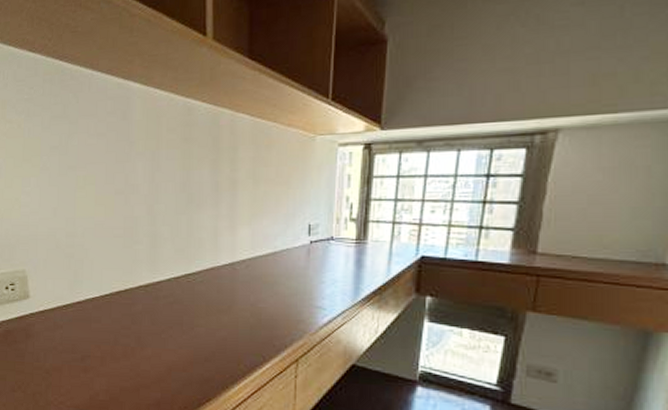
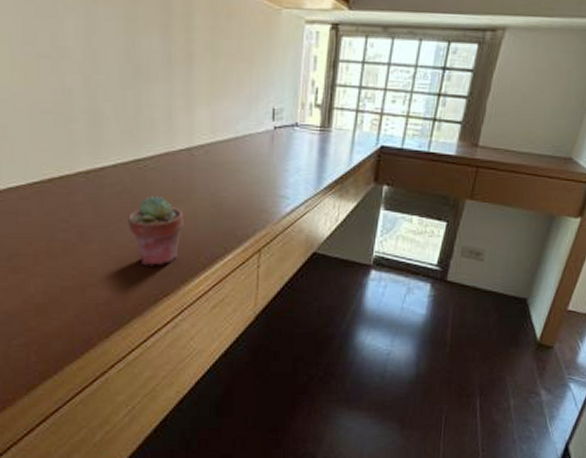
potted succulent: none [178,306,226,372] -> present [128,196,184,266]

